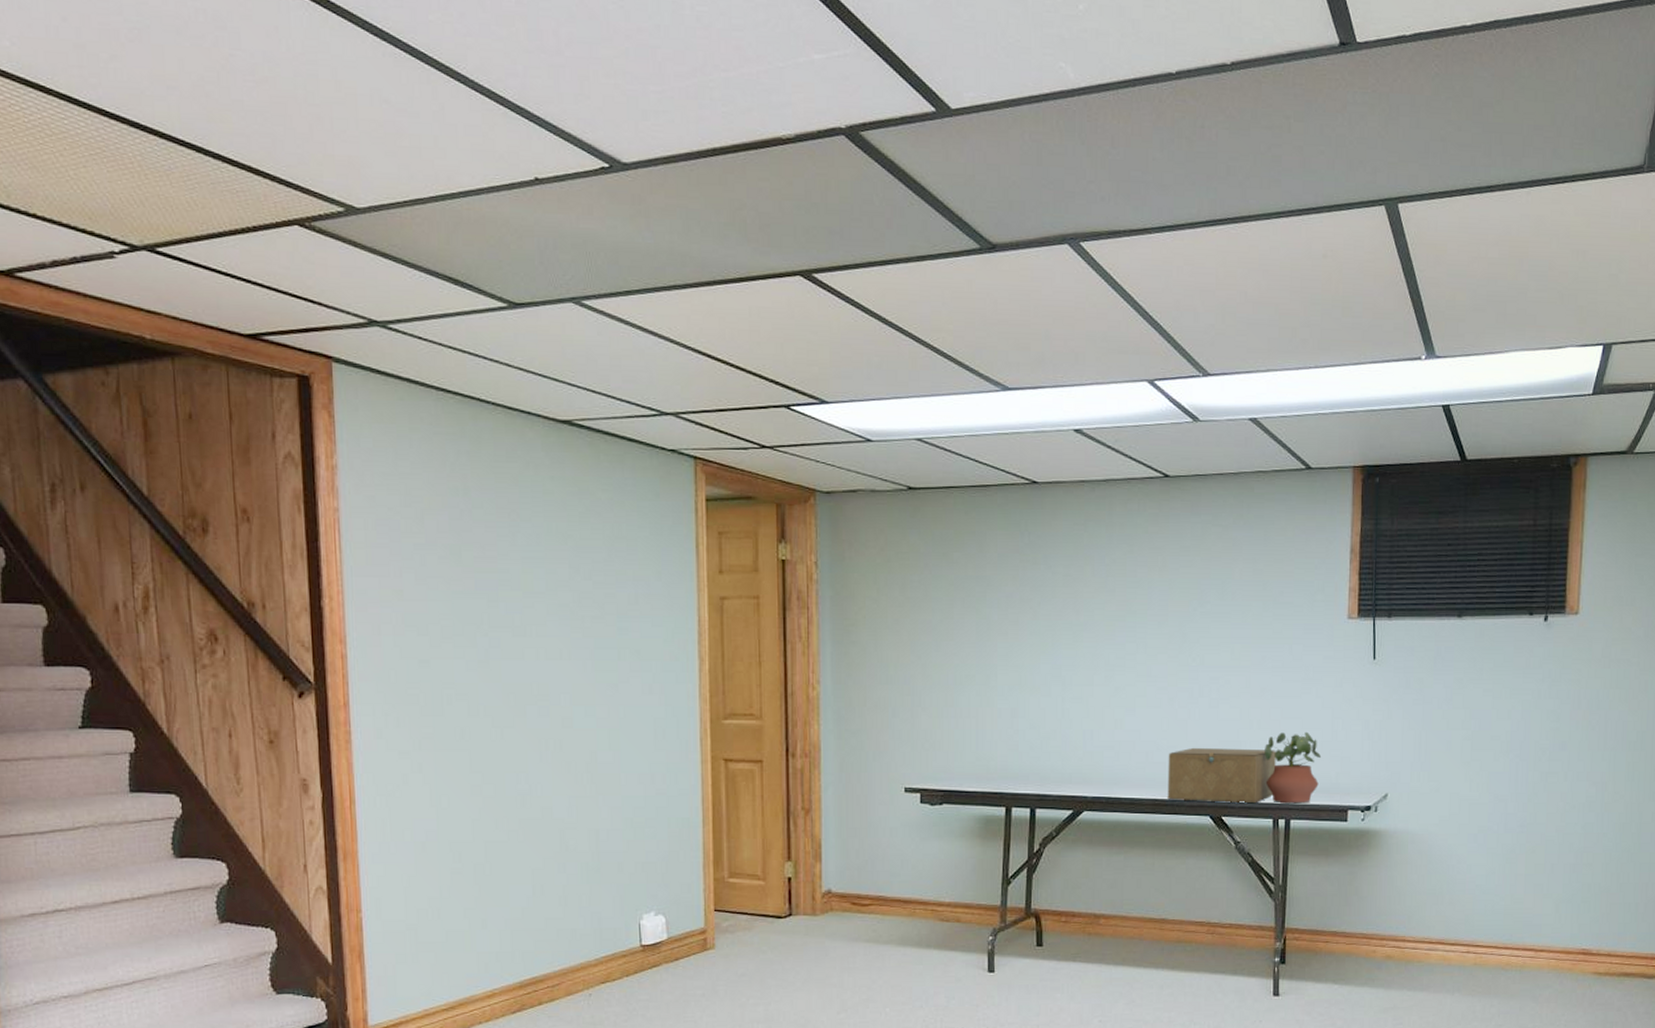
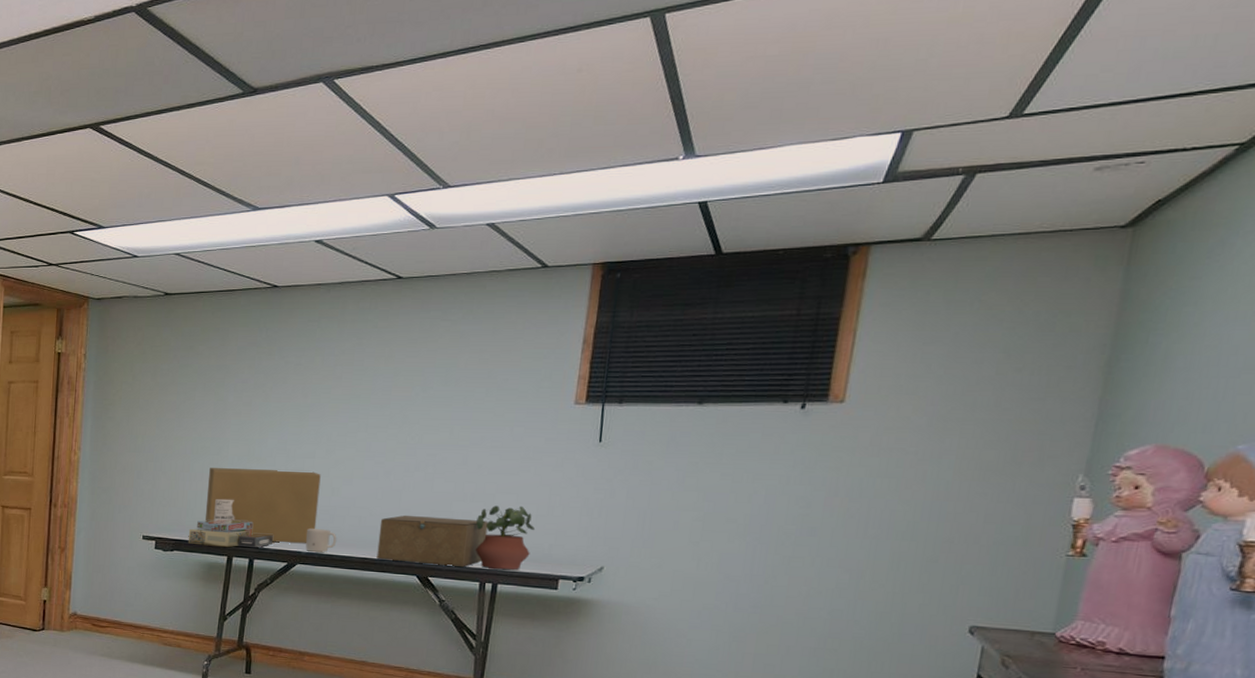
board game: none [958,762,1056,797] -> present [187,519,274,548]
box: none [976,701,1101,787] -> present [204,468,321,544]
mug: none [1090,768,1124,796] -> present [305,528,337,553]

